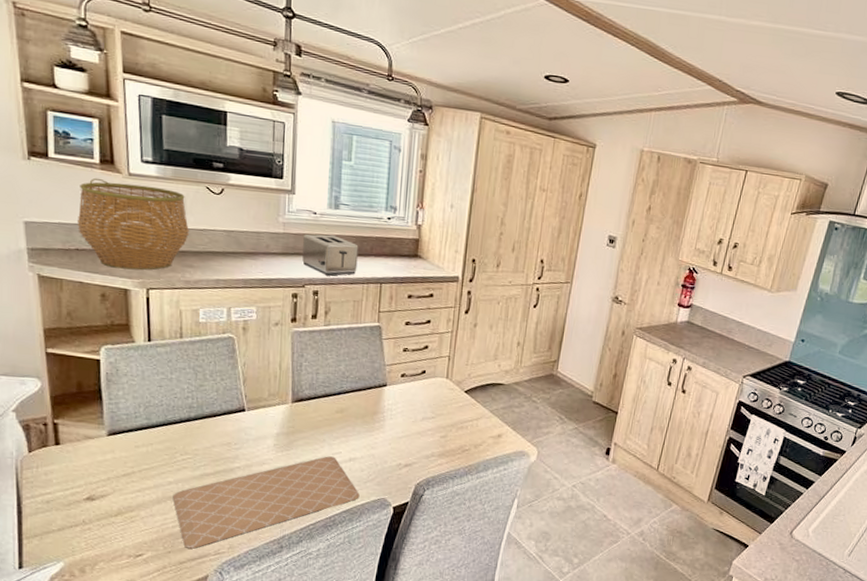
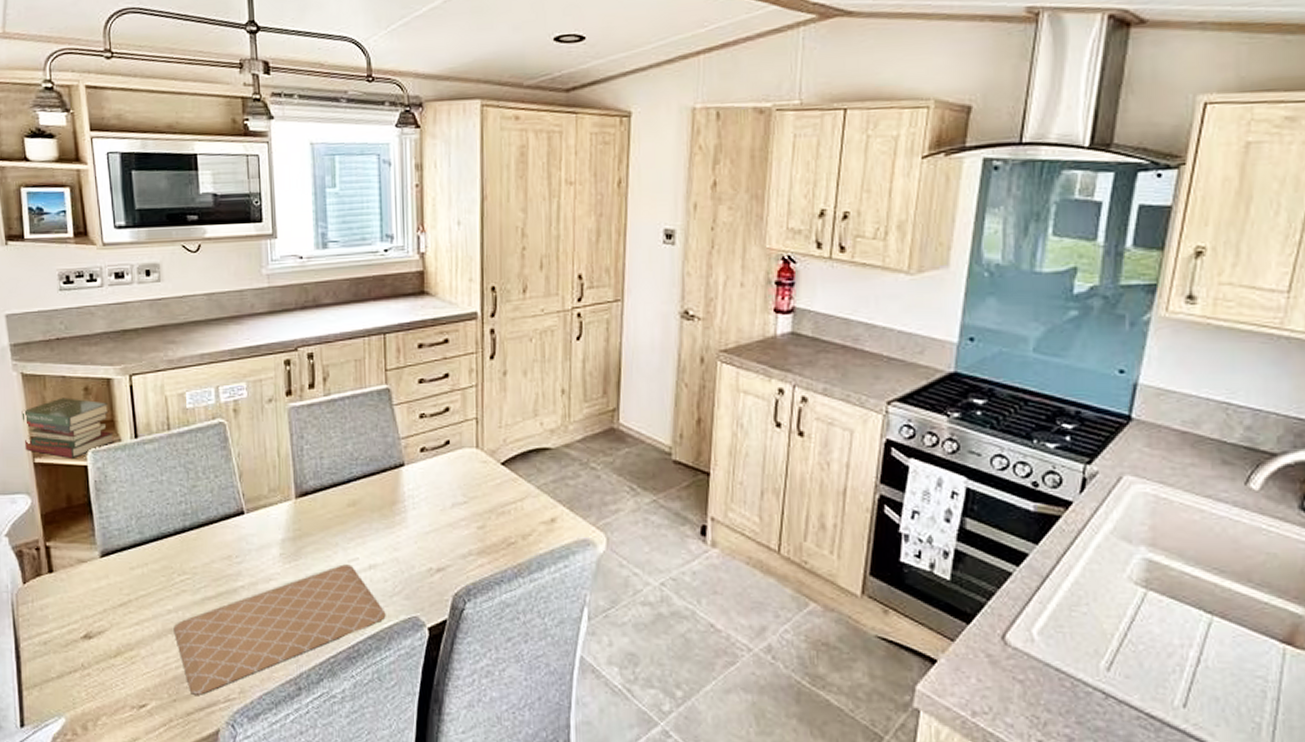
books: none [36,300,128,352] -> present [21,398,114,458]
basket: present [76,177,190,270] -> none [55,254,169,355]
toaster: present [302,234,359,276] -> none [291,281,355,332]

